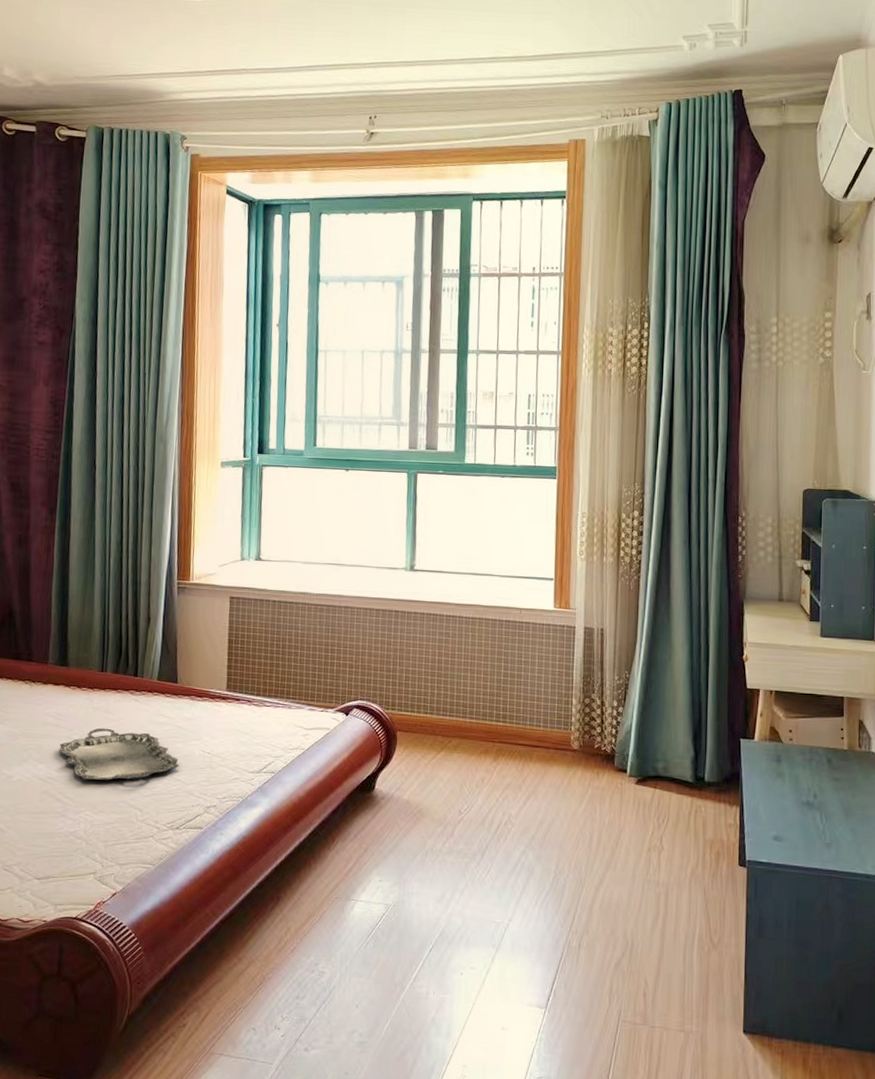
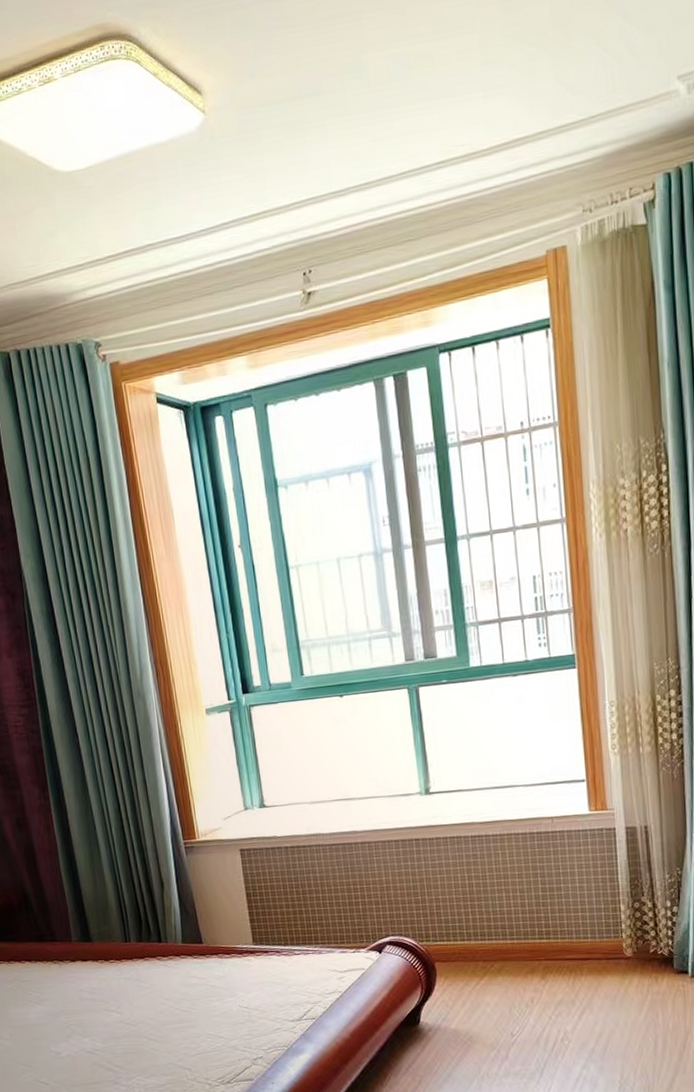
serving tray: present [60,728,179,780] -> none [100,996,219,1048]

